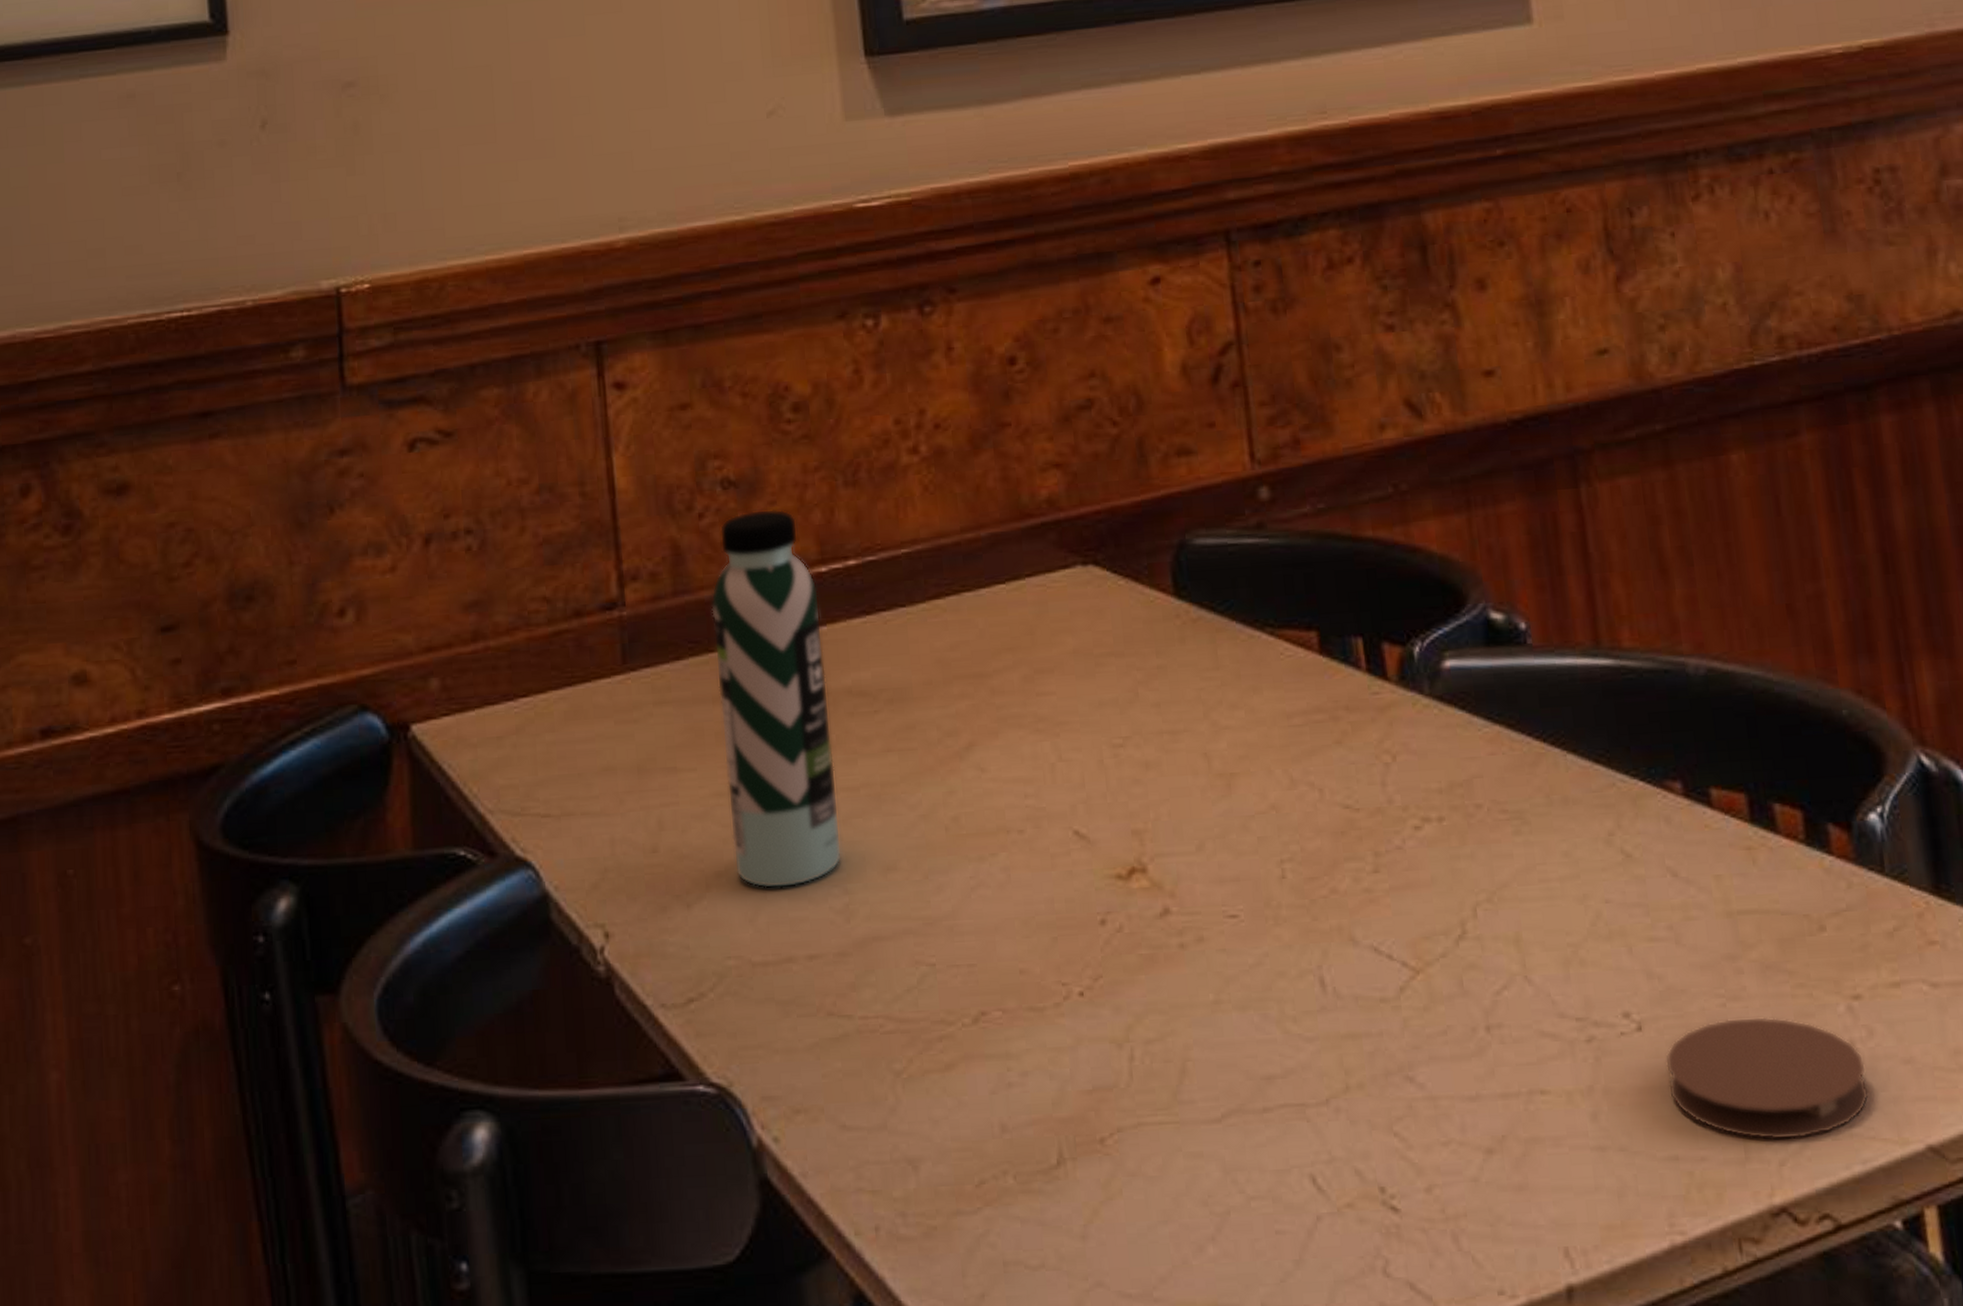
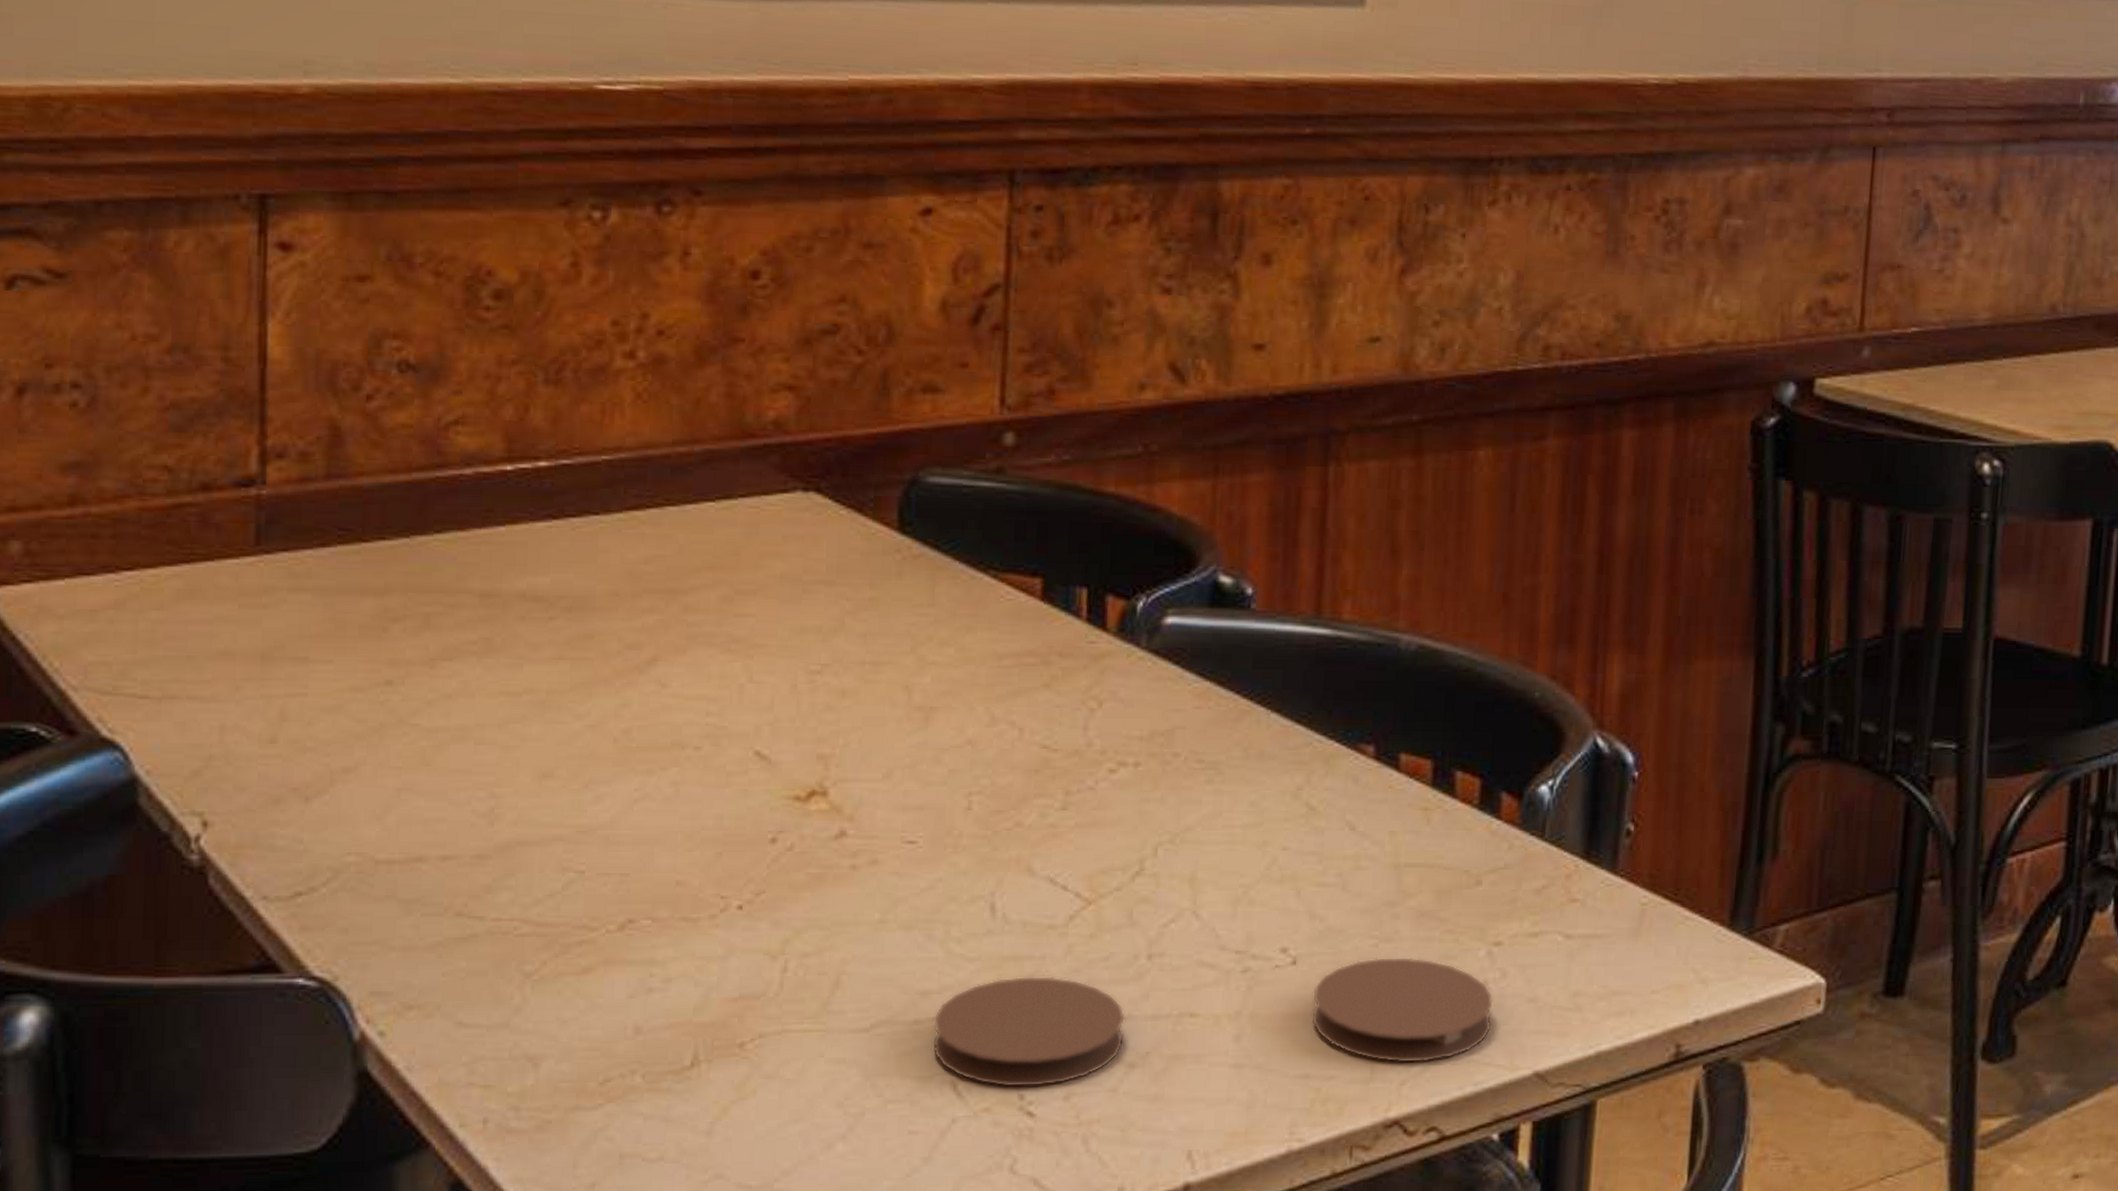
water bottle: present [711,509,843,889] -> none [366,398,500,788]
coaster: none [1281,1054,1478,1180] -> present [931,975,1126,1088]

